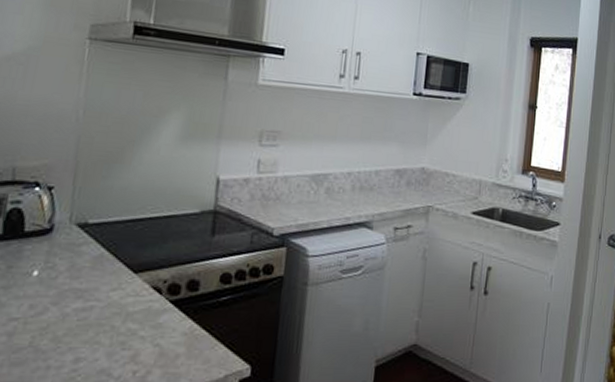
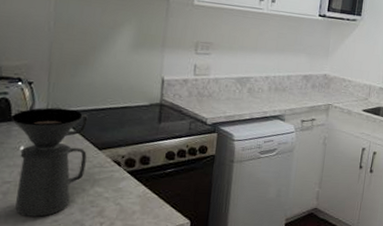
coffee maker: none [22,219,122,365] -> present [12,107,88,217]

